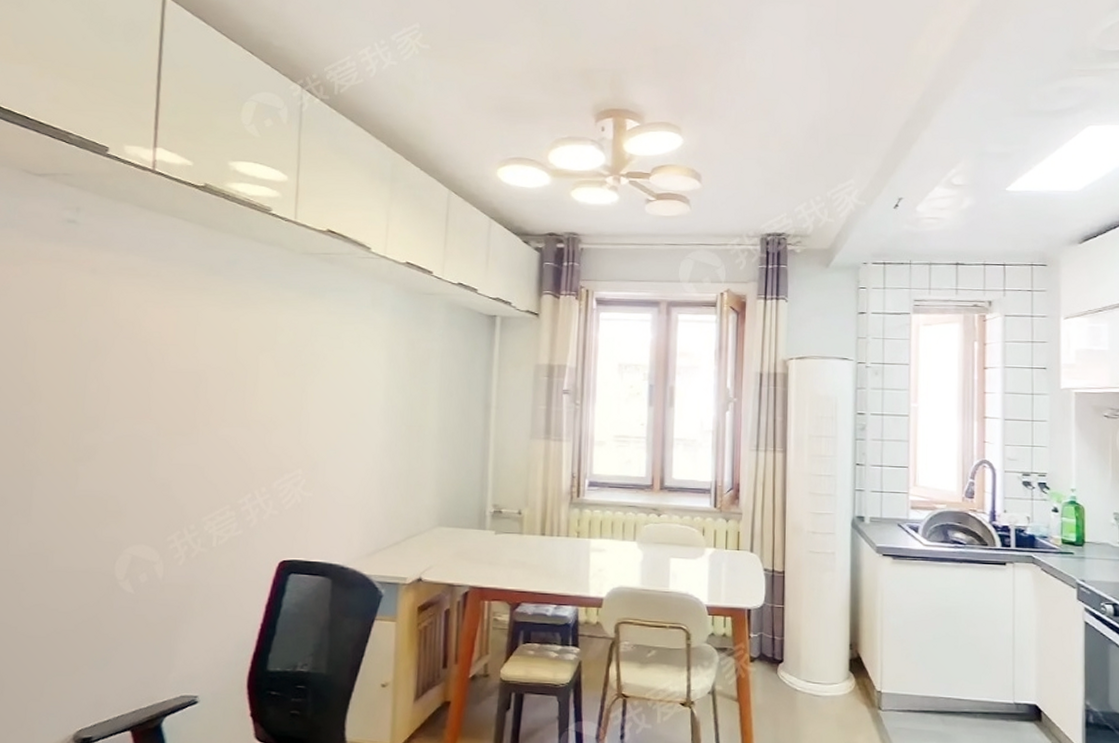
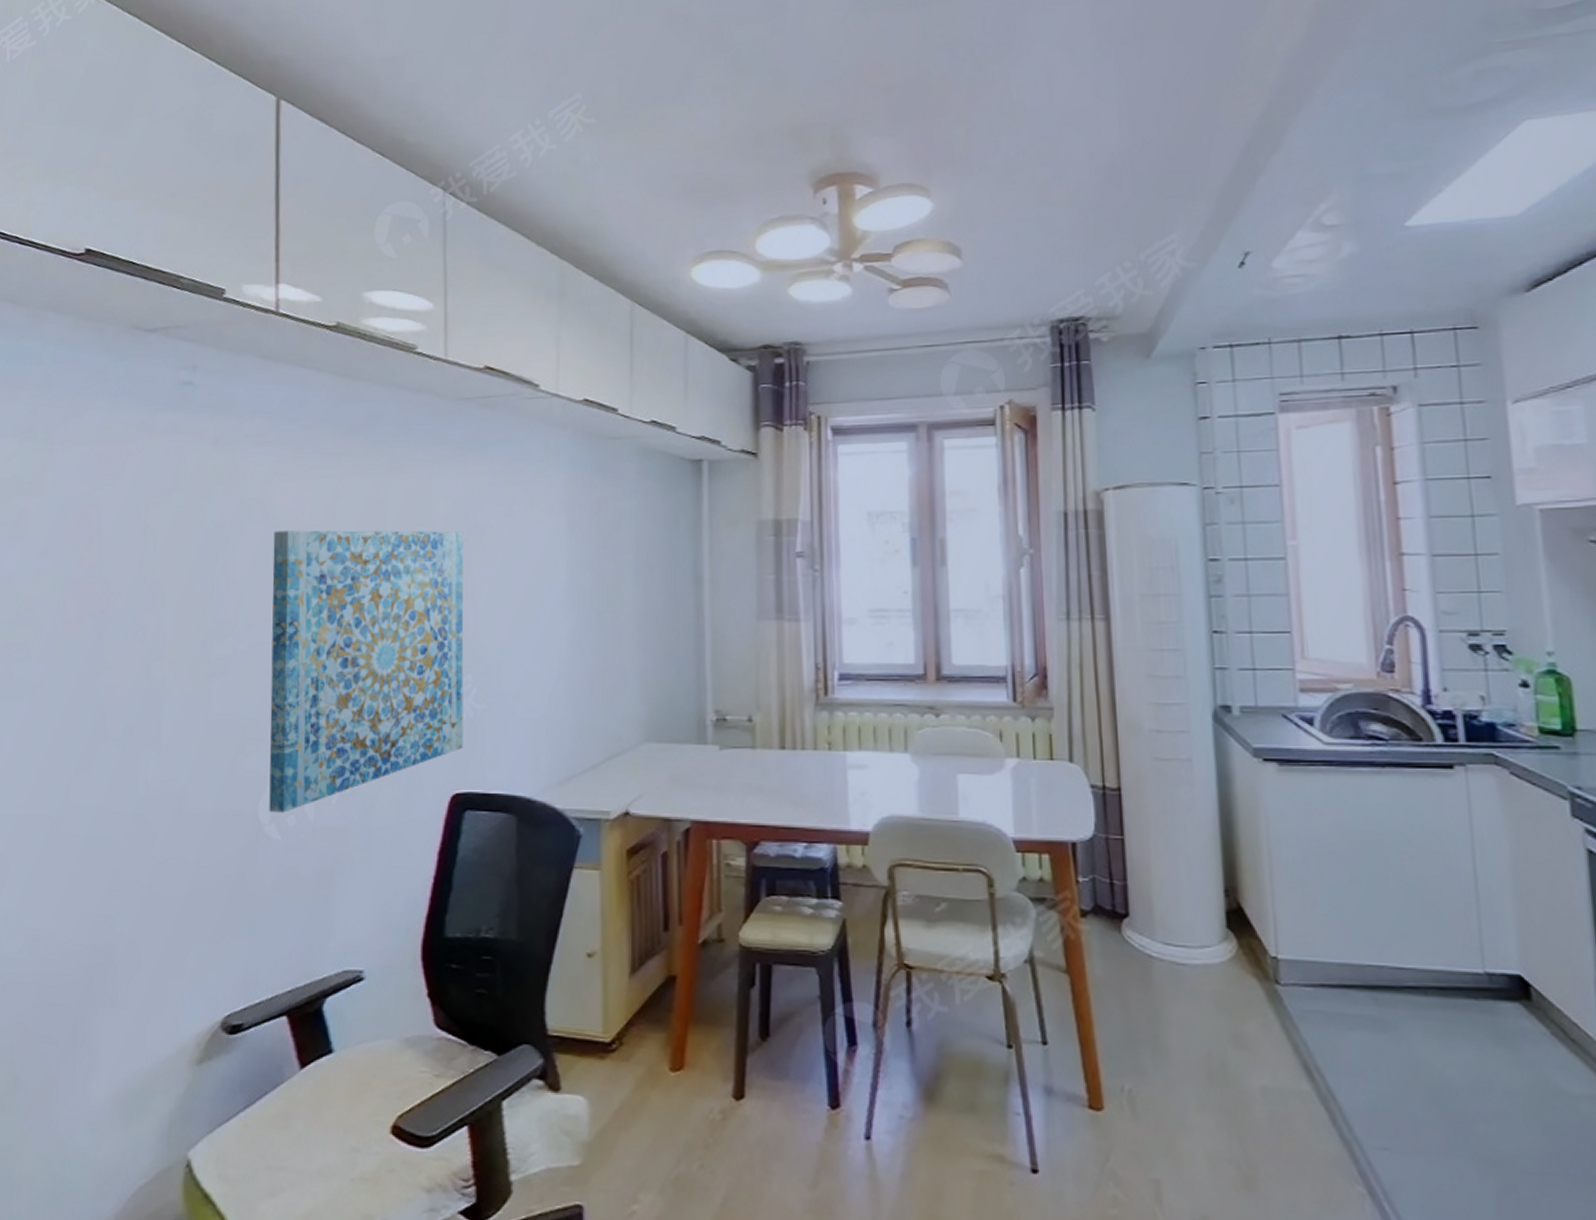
wall art: none [124,347,302,571] -> present [269,530,464,813]

